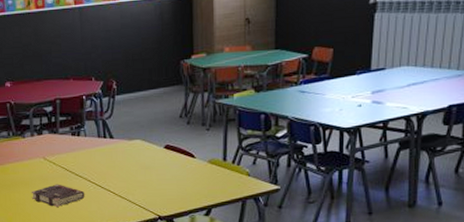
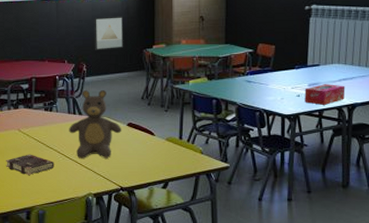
teddy bear: none [99,108,158,187] -> present [69,89,121,159]
wall art: none [123,22,159,64] -> present [94,16,124,50]
tissue box: none [367,90,415,115] -> present [304,84,345,105]

